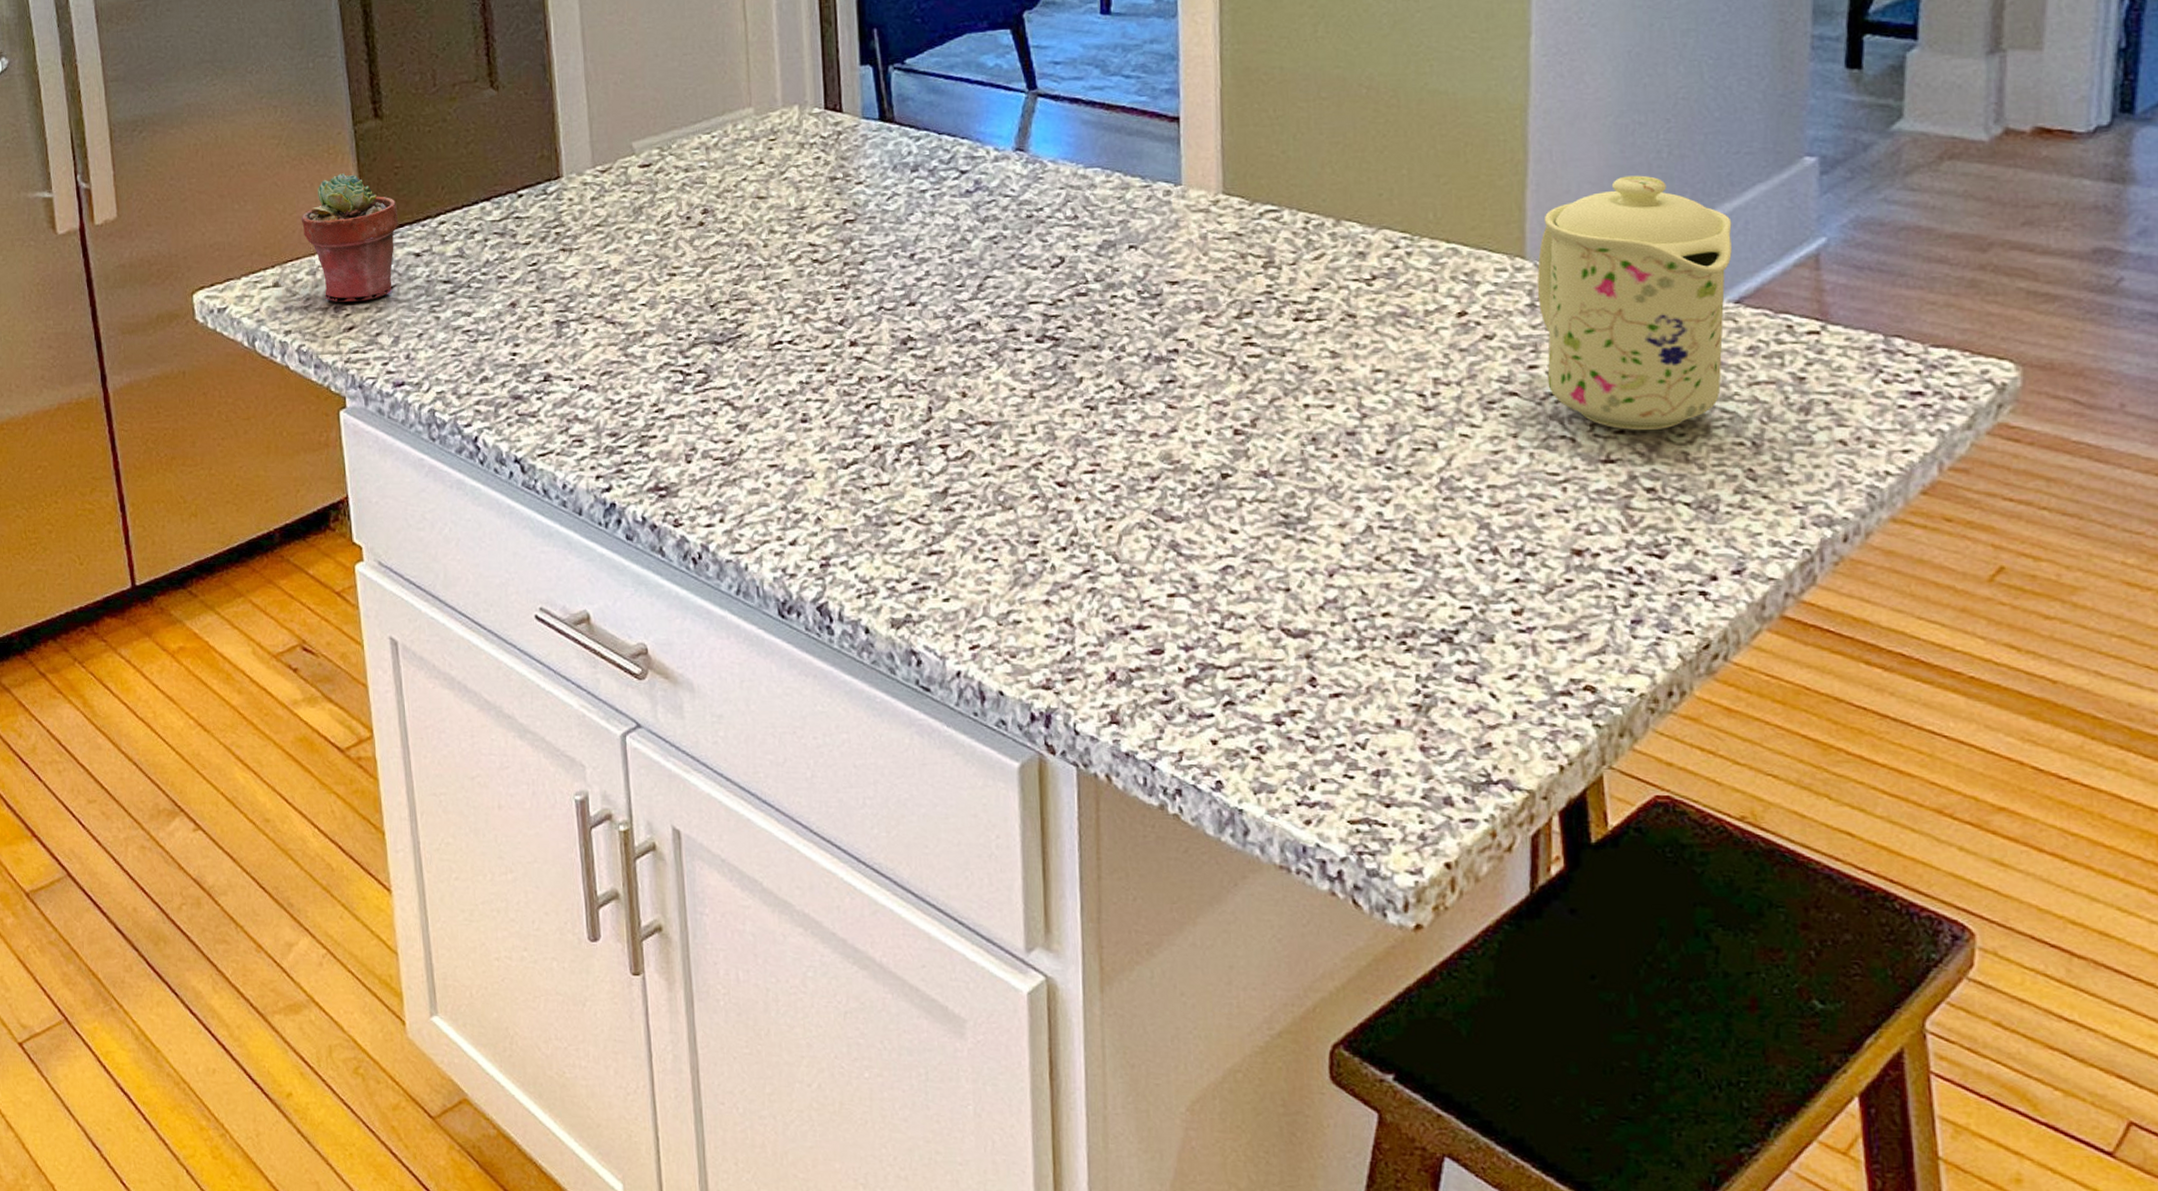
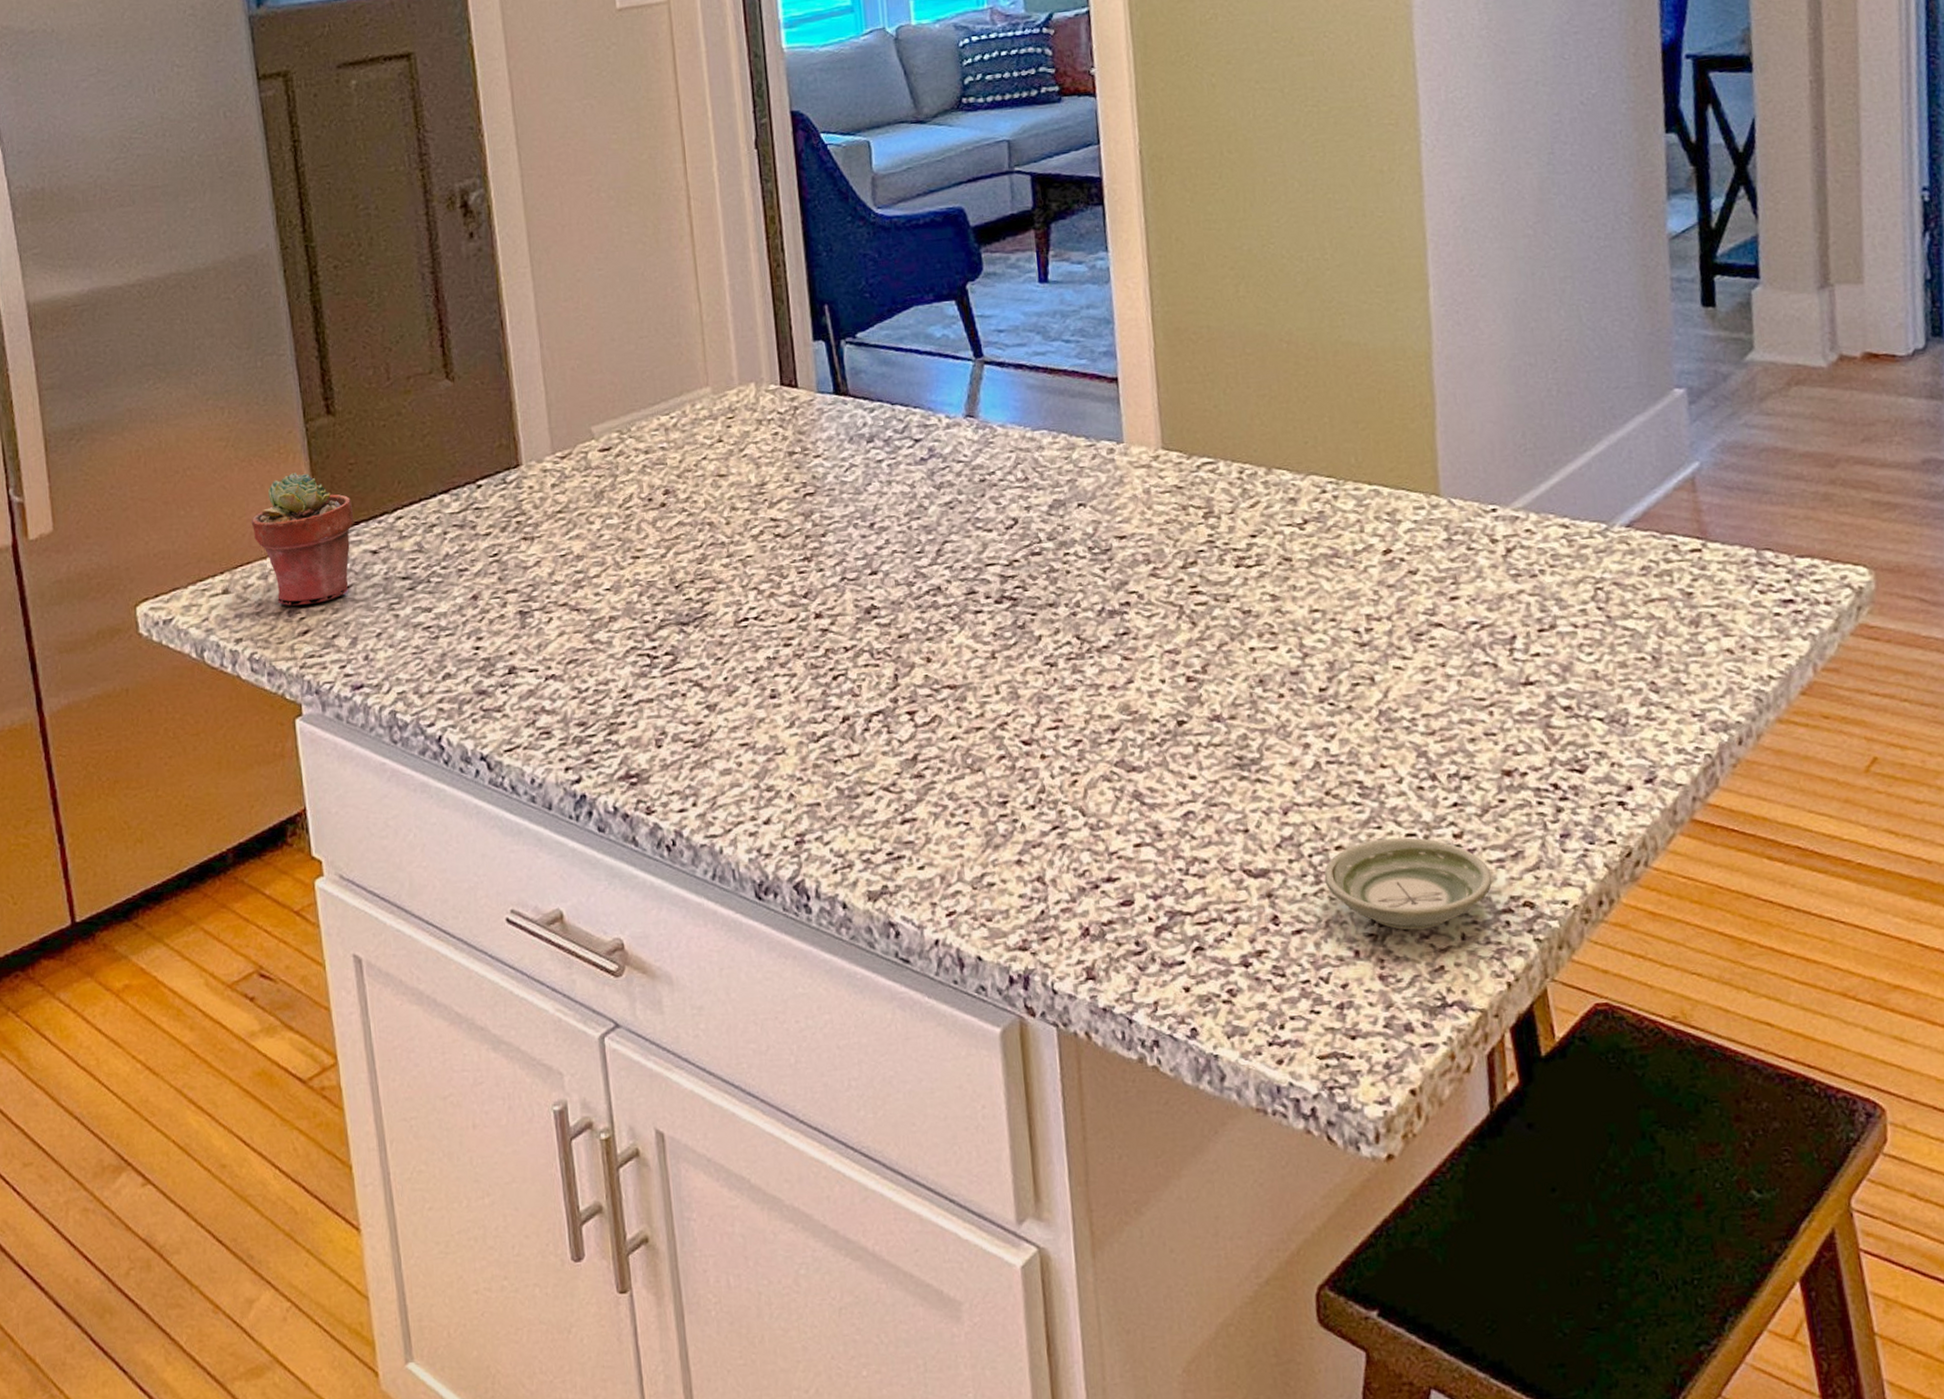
saucer: none [1368,610,1552,704] -> present [1324,837,1493,930]
mug: present [1537,175,1732,431] -> none [1451,412,1621,653]

